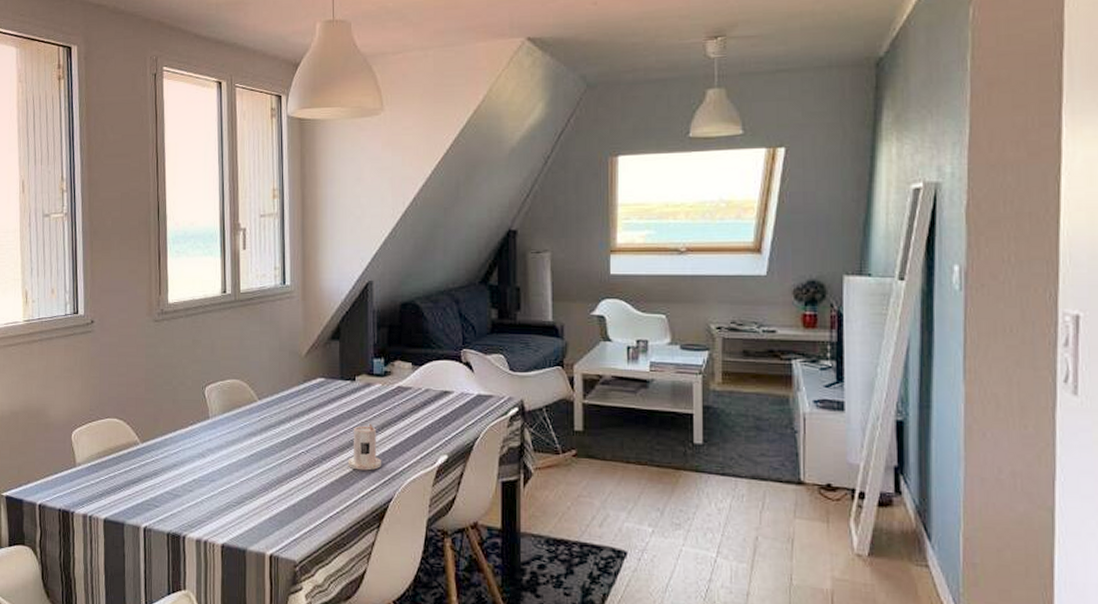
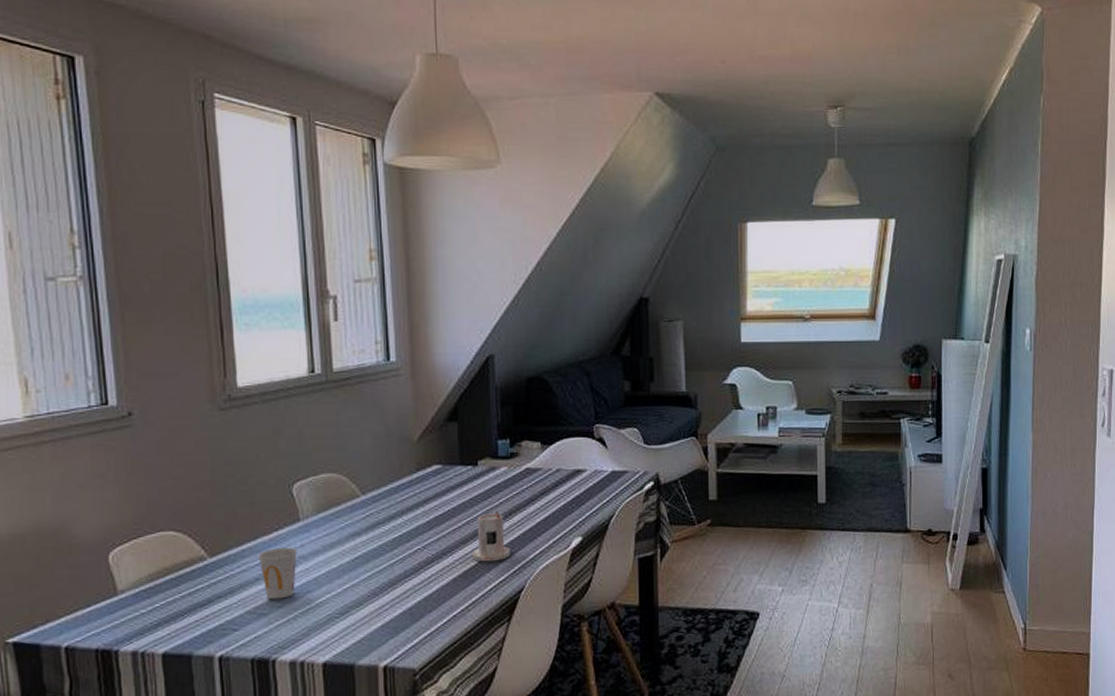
cup: none [176,440,206,484] -> present [258,547,297,600]

